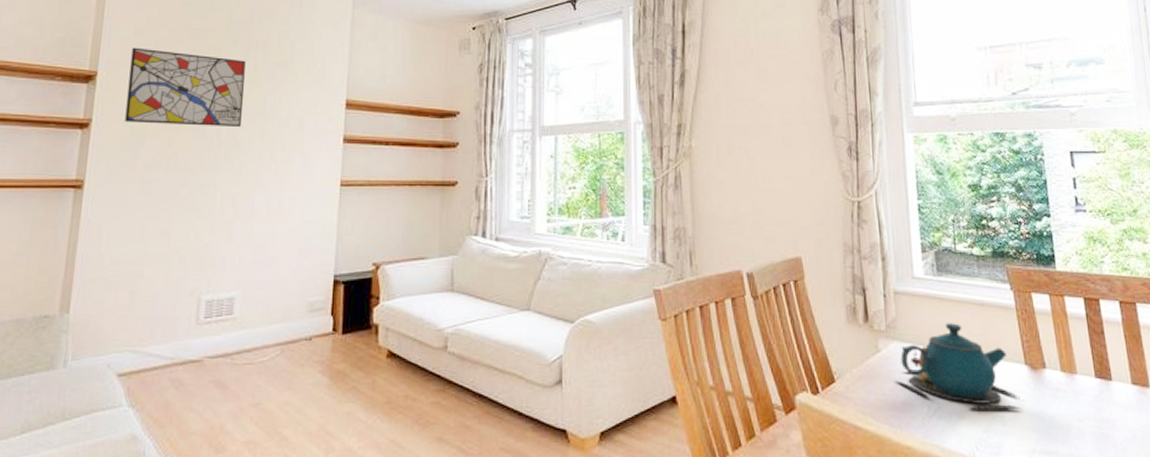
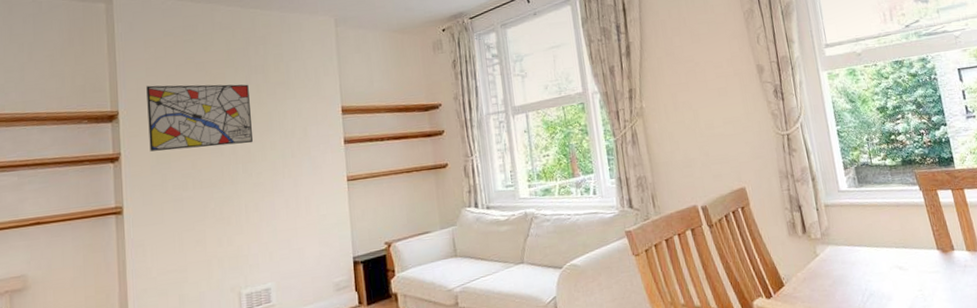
teapot: present [895,323,1023,410] -> none [833,224,939,293]

